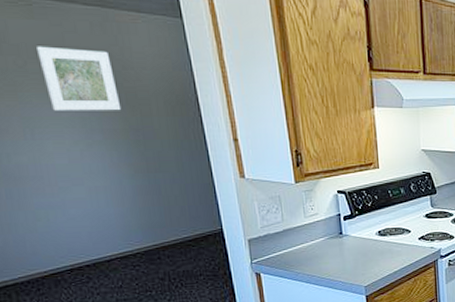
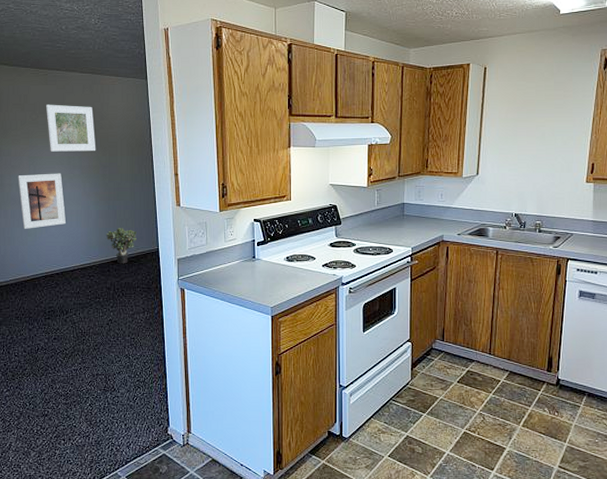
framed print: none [8,139,90,212] -> present [18,173,66,229]
potted plant: none [149,206,192,249] -> present [105,228,137,264]

